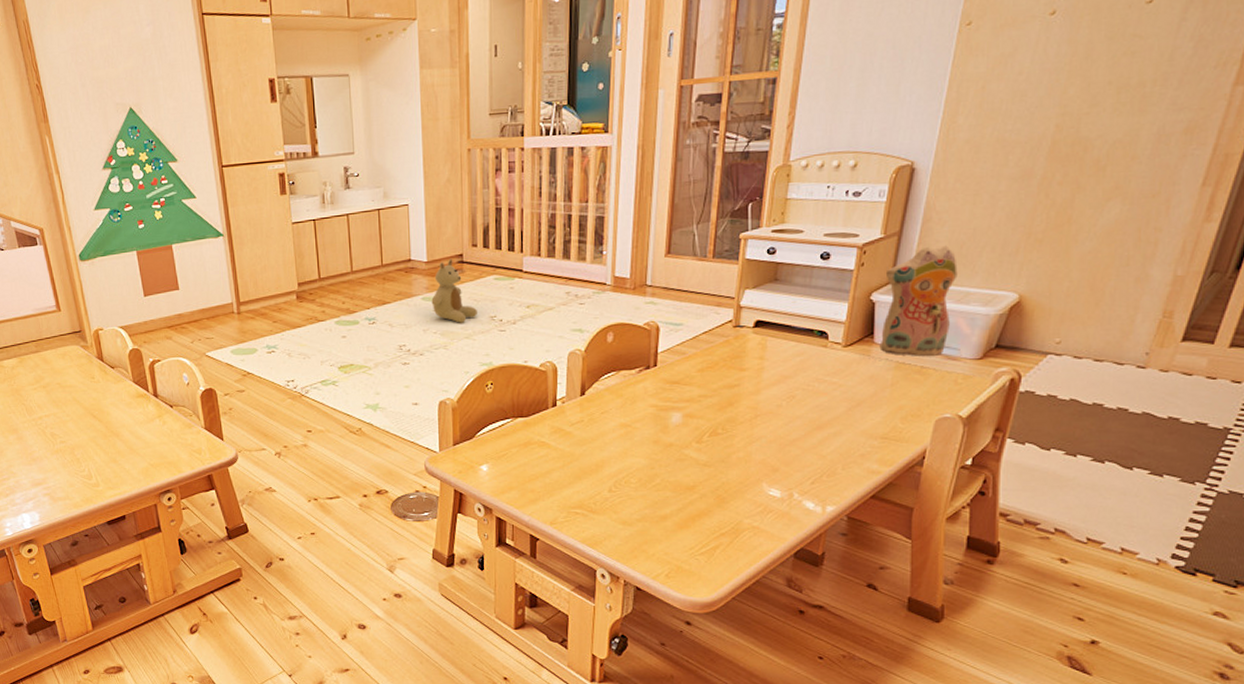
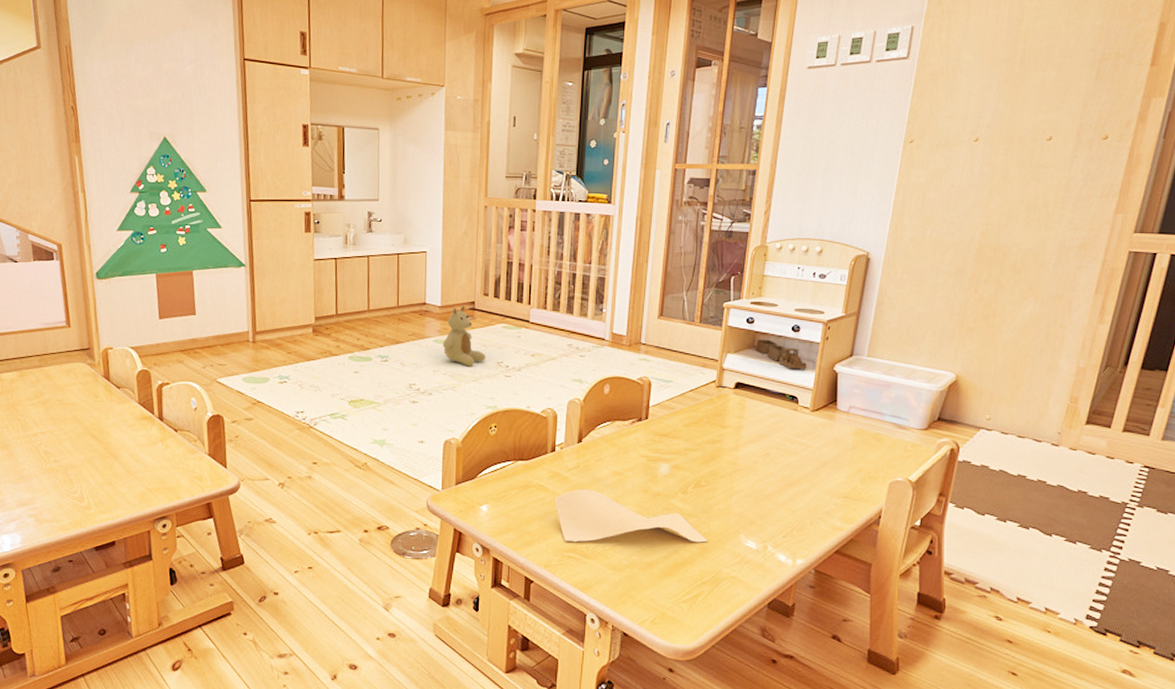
paper: none [558,443,727,499] -> present [554,489,709,543]
toy train: none [778,270,839,302] -> present [756,339,807,370]
plush toy: present [879,245,958,357] -> none [842,327,906,425]

